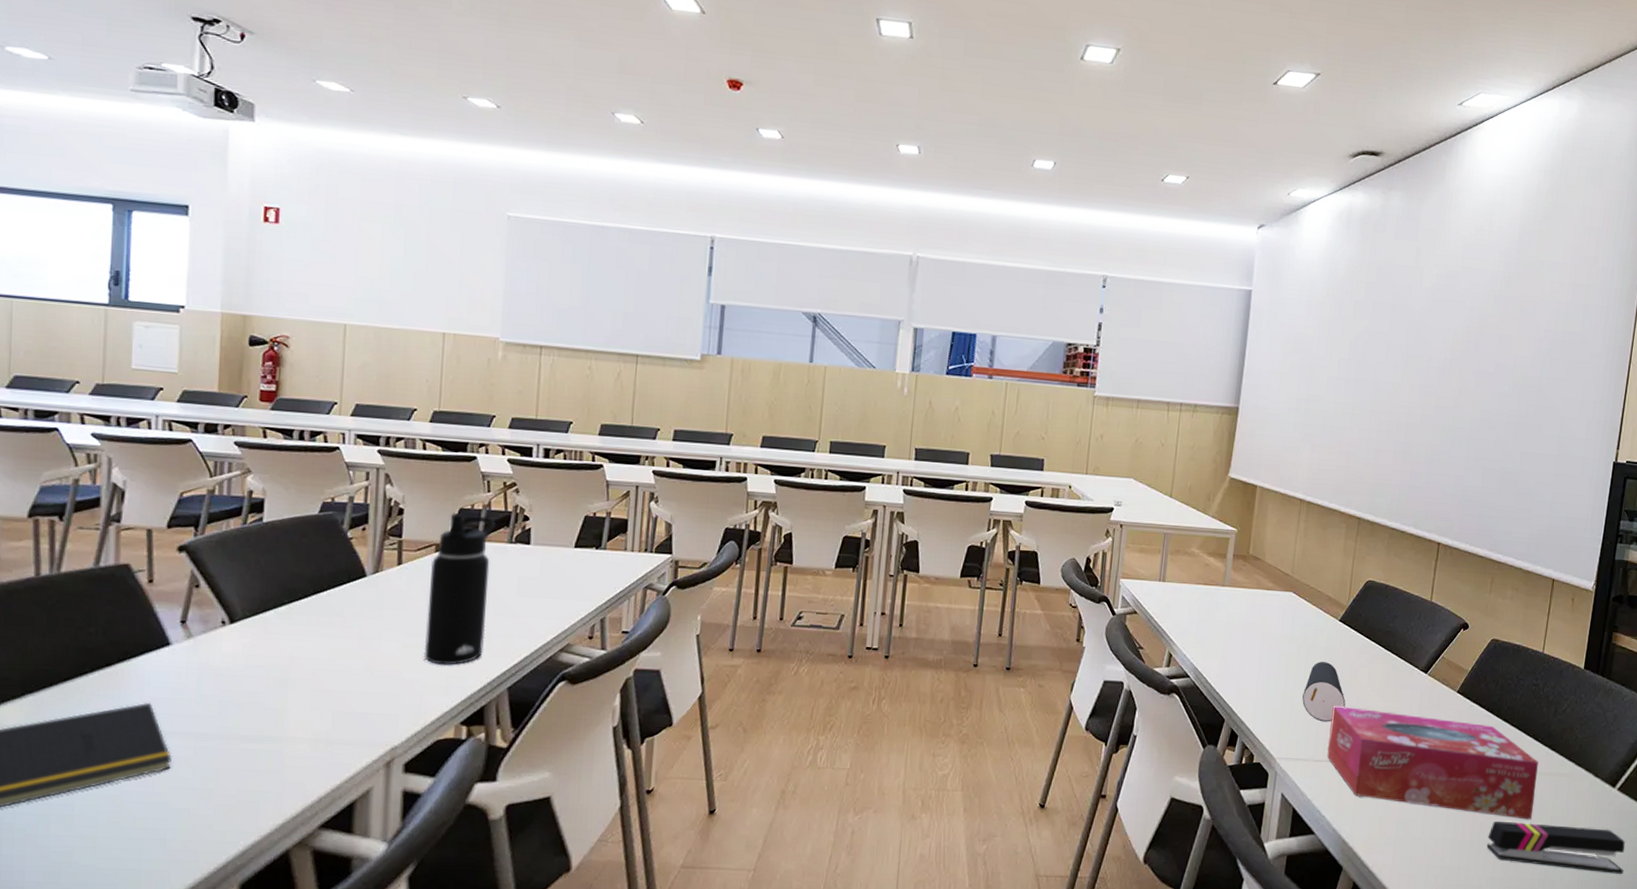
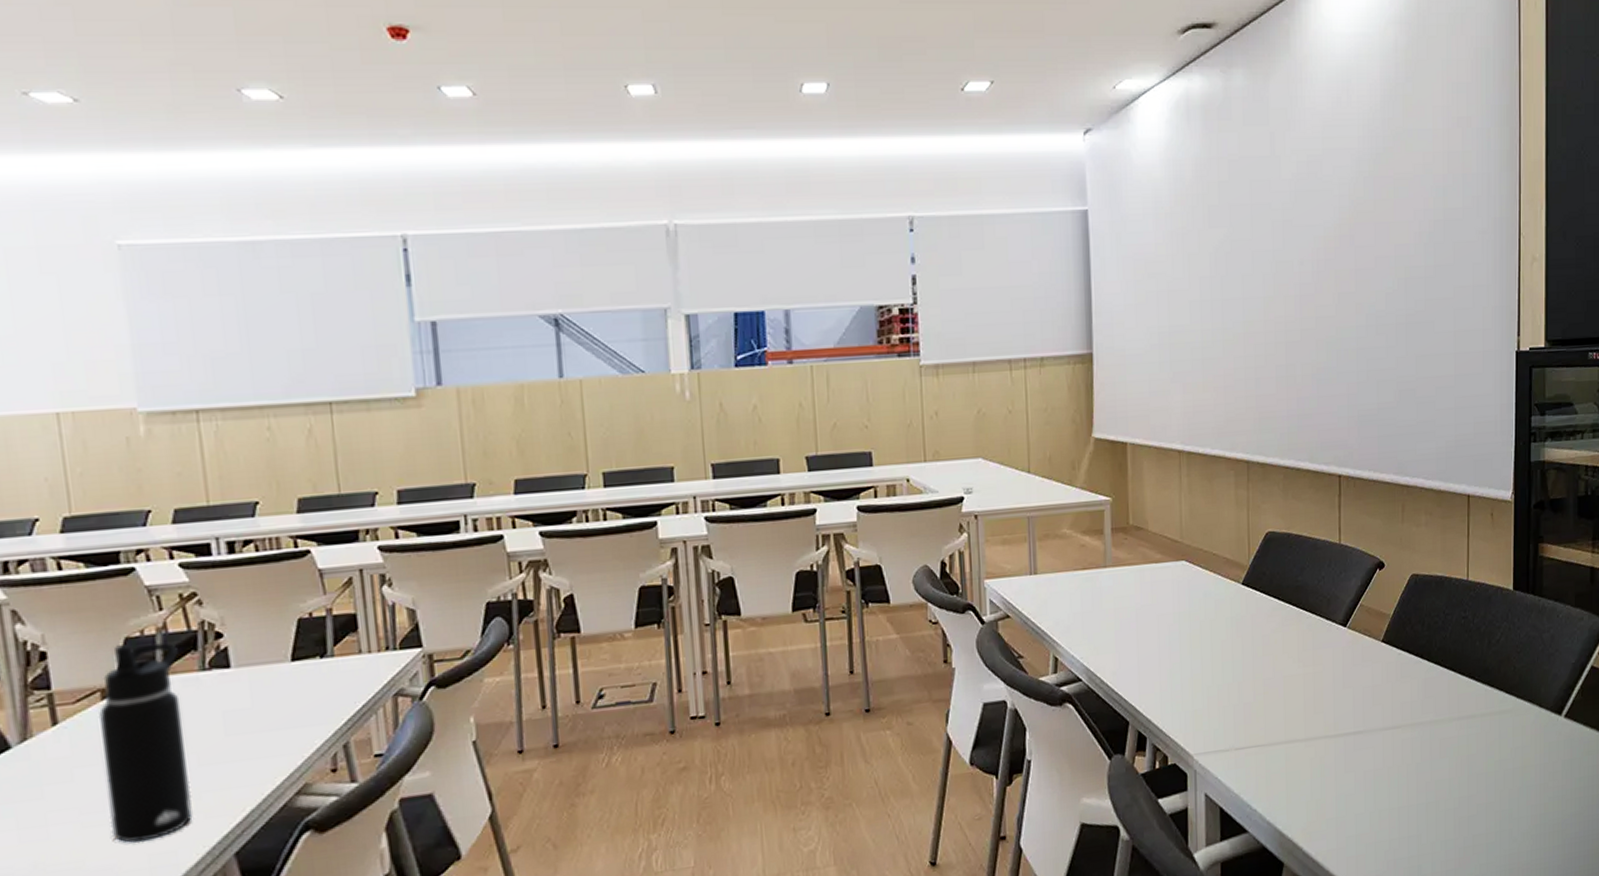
speaker: present [1302,662,1346,722] -> none [1213,634,1262,704]
tissue box: present [1327,705,1538,820] -> none [1248,672,1480,780]
stapler: present [1486,822,1625,875] -> none [1435,762,1581,820]

